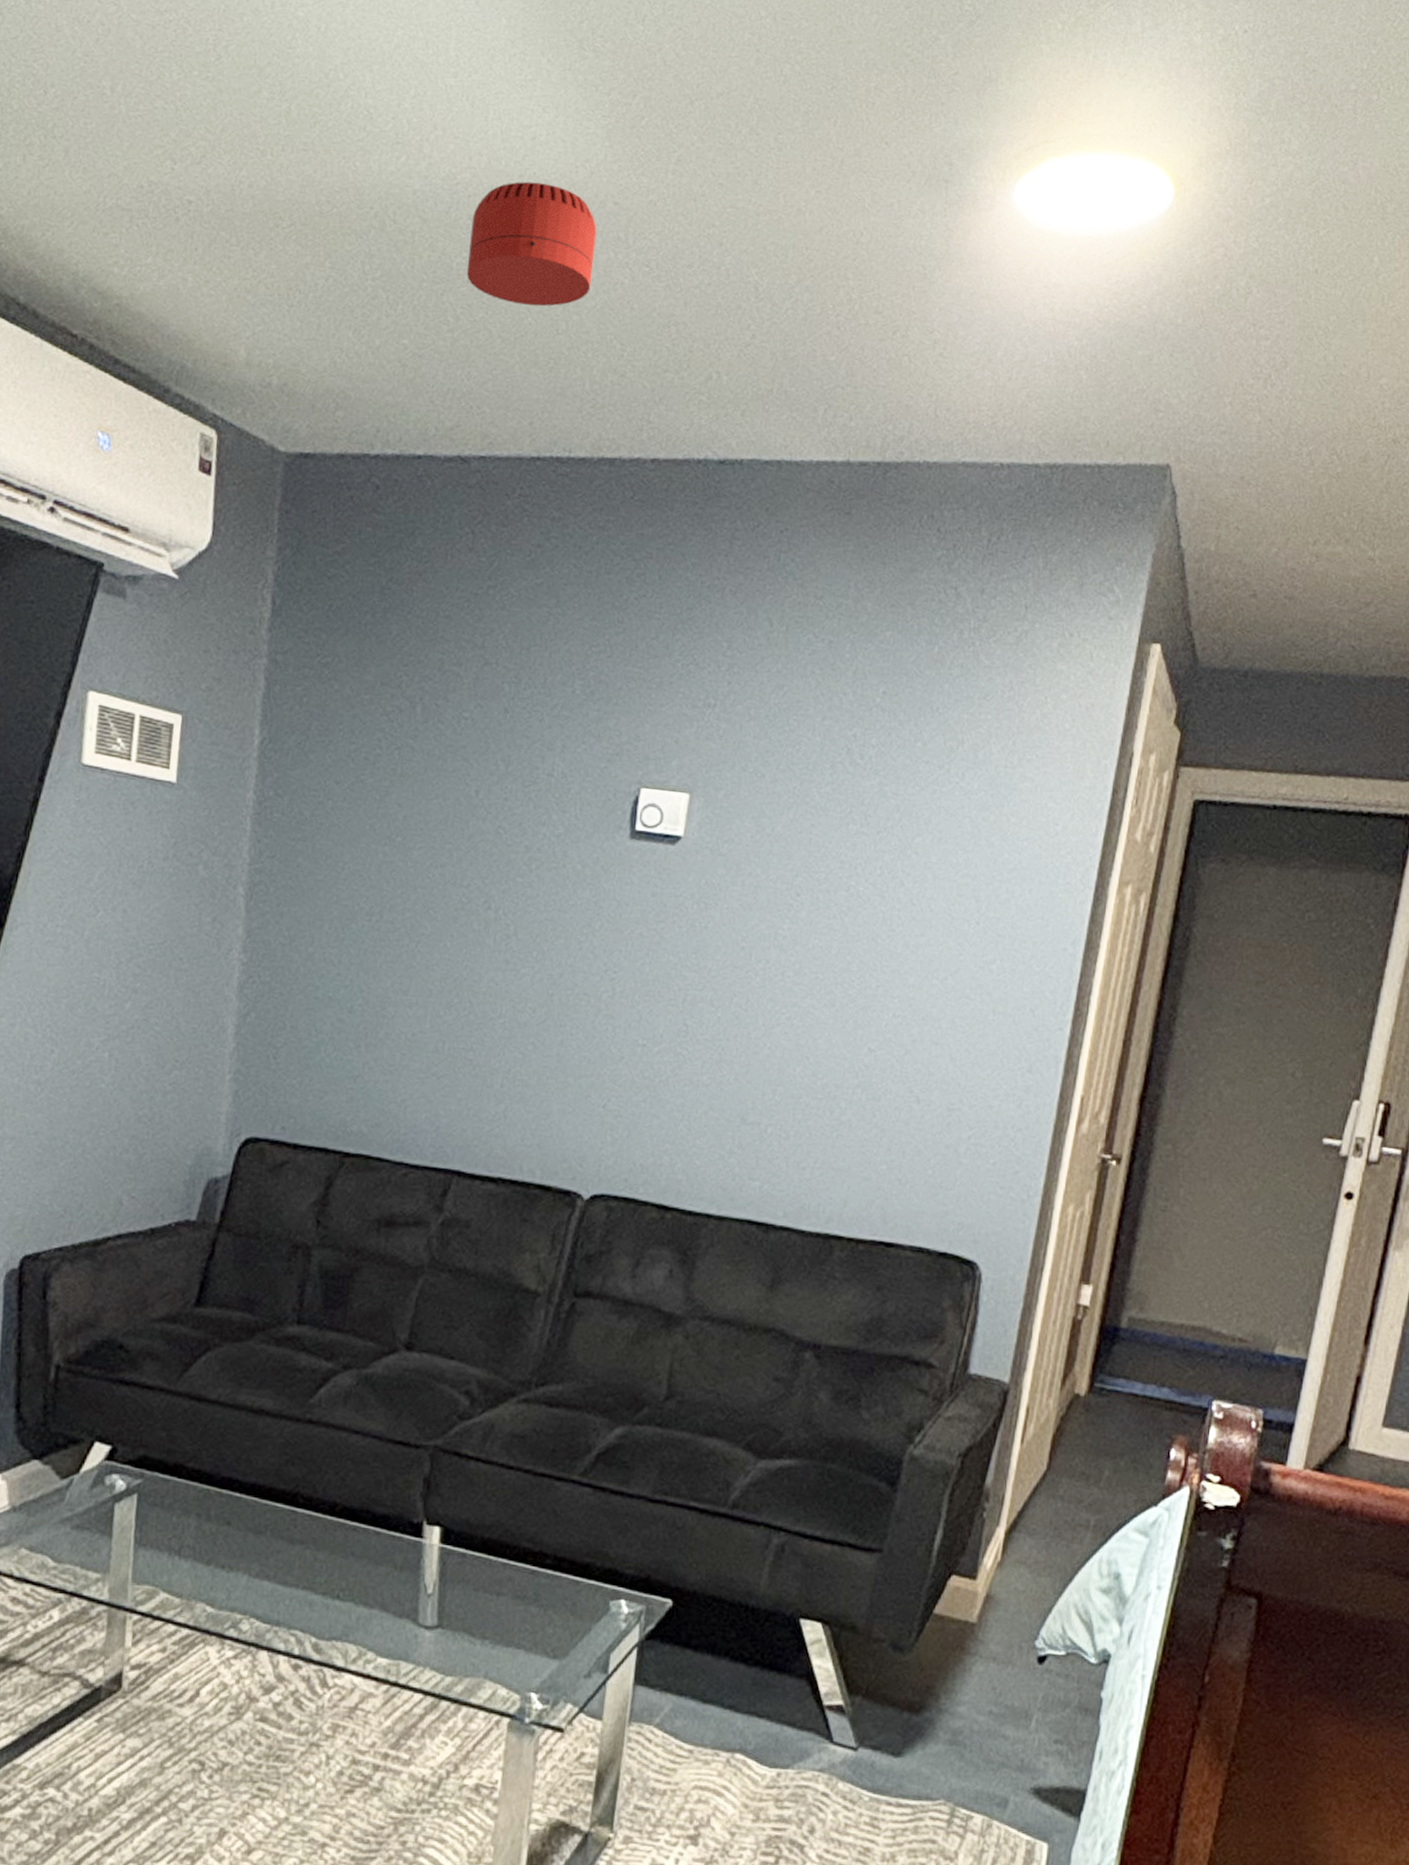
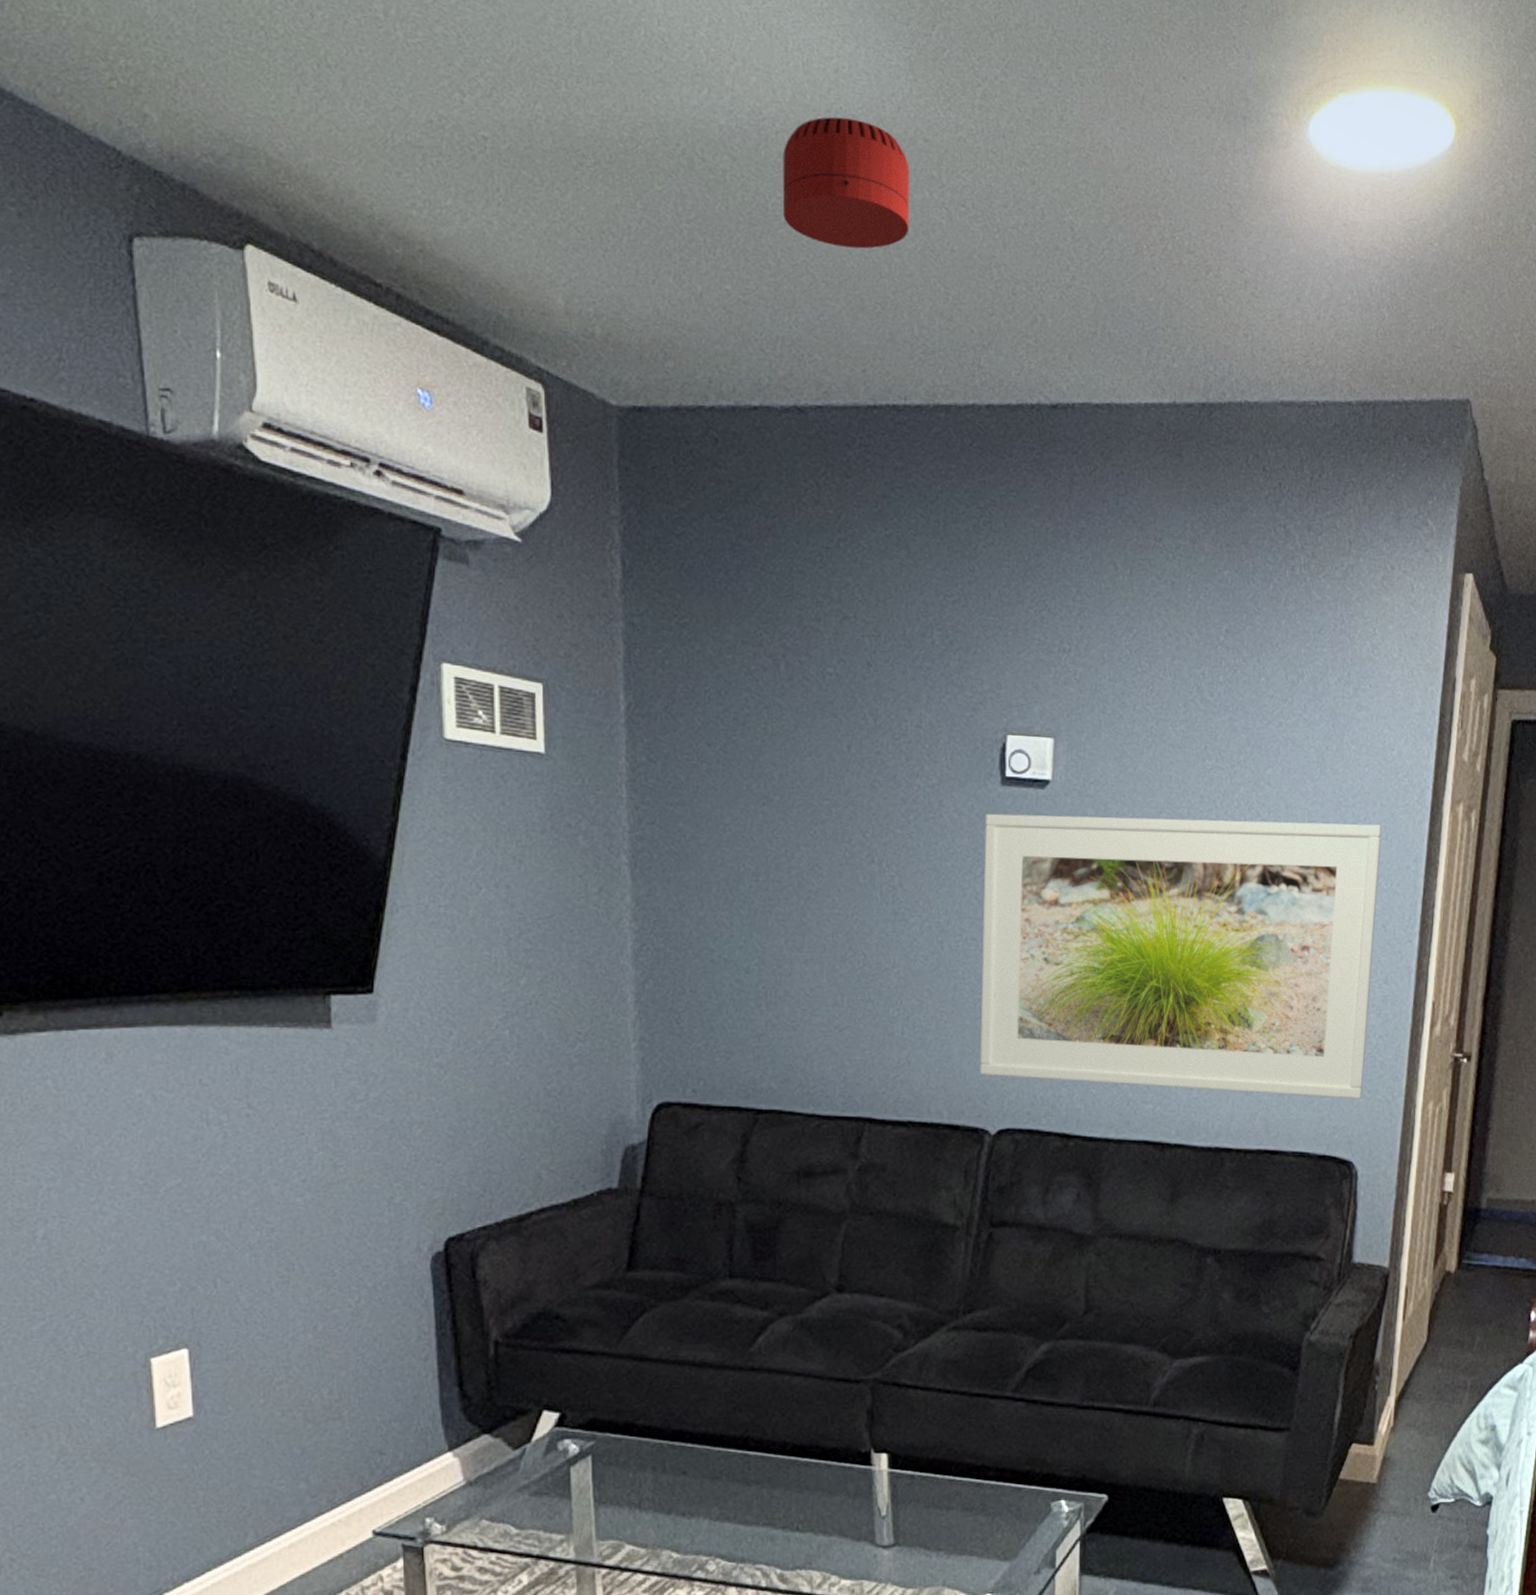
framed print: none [579,867,1039,1195] -> present [980,813,1382,1099]

